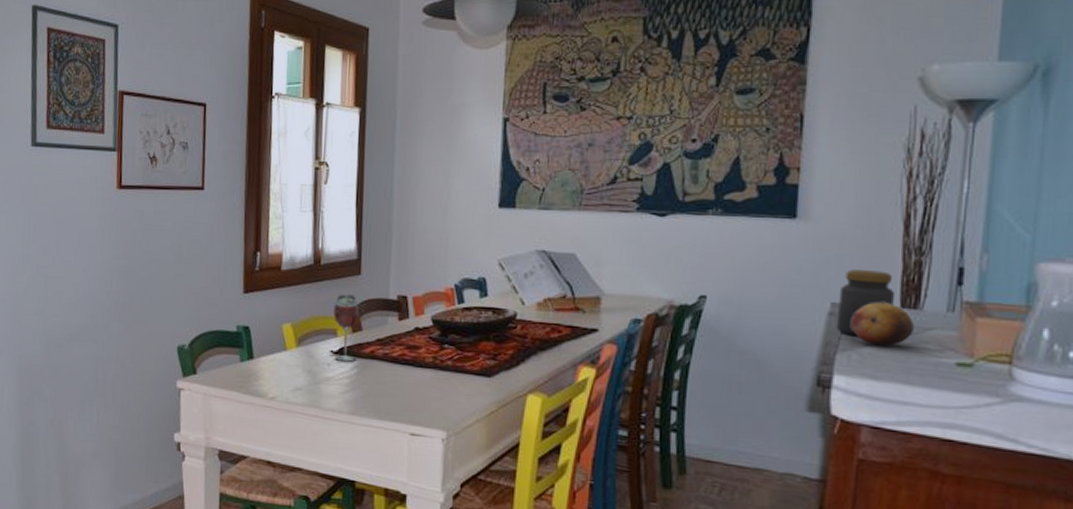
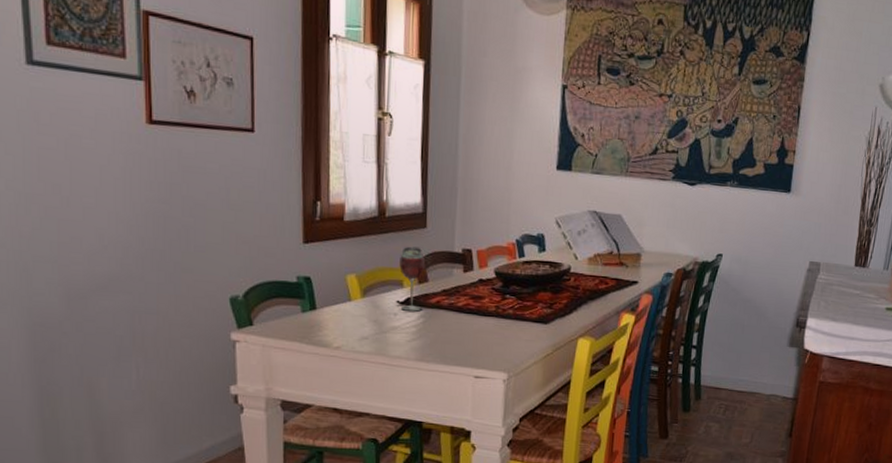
jar: present [836,269,896,337] -> none [811,235,853,288]
fruit: present [851,302,914,345] -> none [822,261,862,295]

